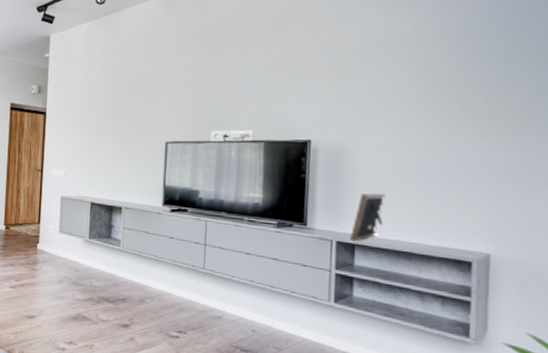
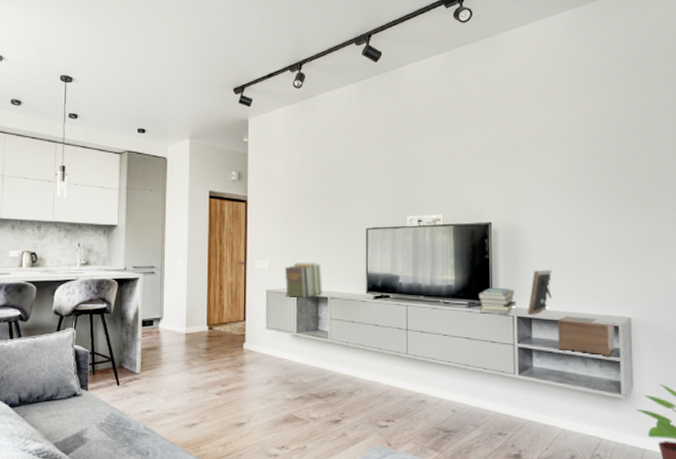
books: none [79,172,118,207] -> present [284,262,323,299]
books: none [290,208,337,238] -> present [478,287,516,314]
decorative box: none [387,245,466,296] -> present [557,316,615,357]

